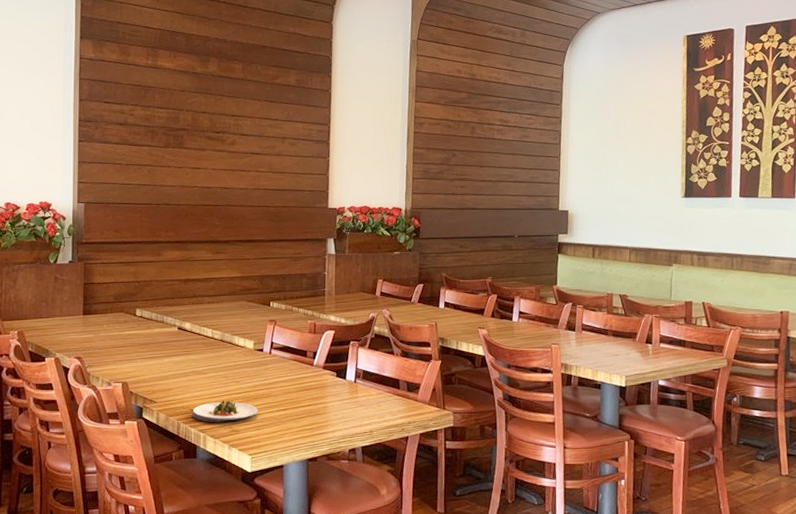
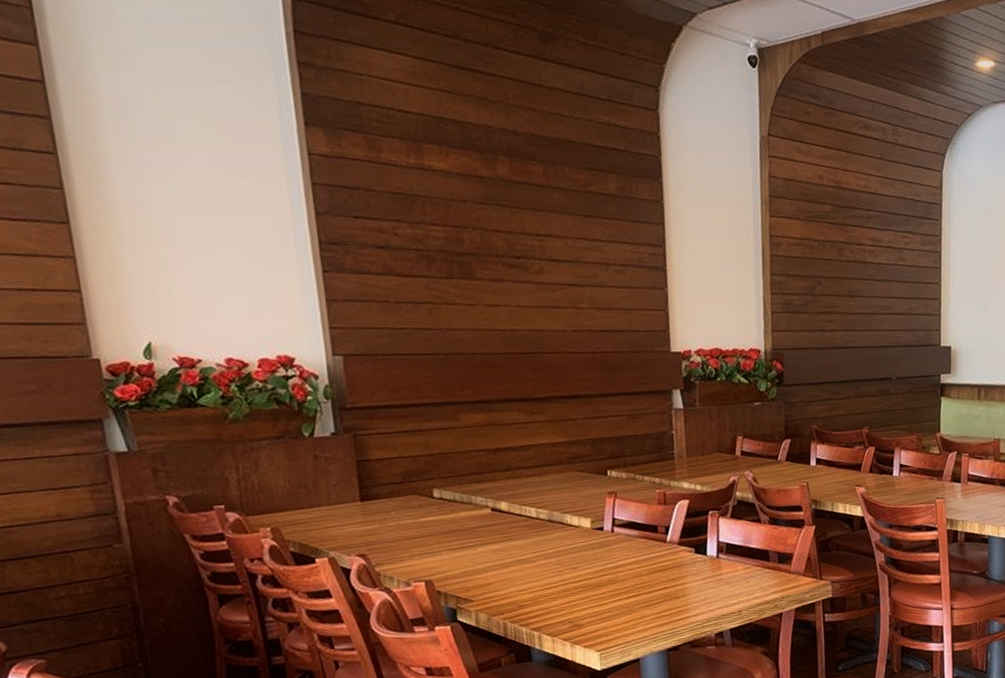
salad plate: present [191,399,258,423] -> none [520,590,604,619]

